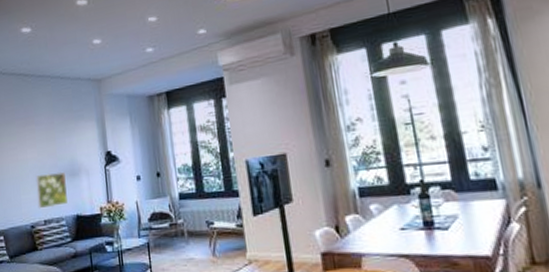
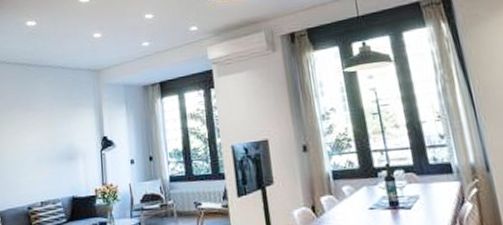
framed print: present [36,171,68,209] -> none [34,155,64,191]

